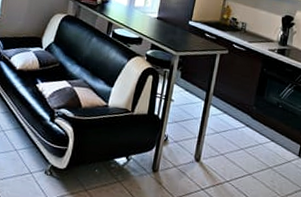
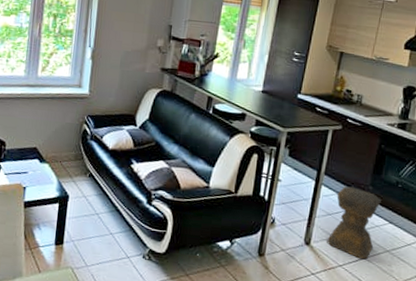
stool: none [215,106,265,176] -> present [327,186,382,260]

